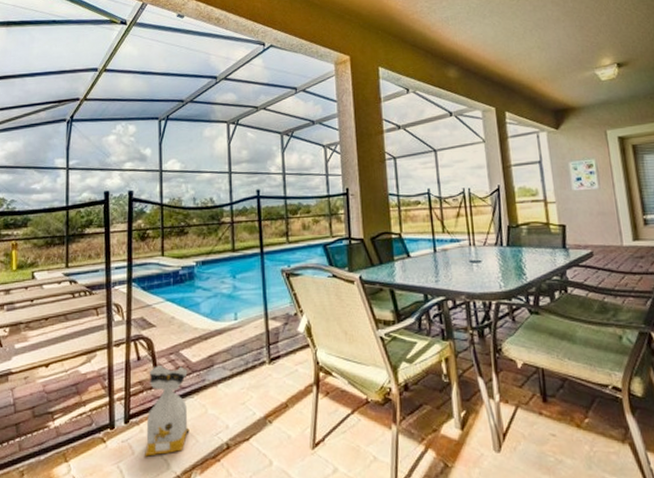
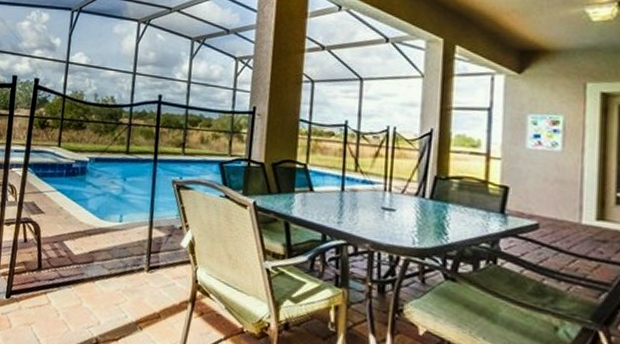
bag: present [145,364,190,457] -> none [20,250,69,336]

